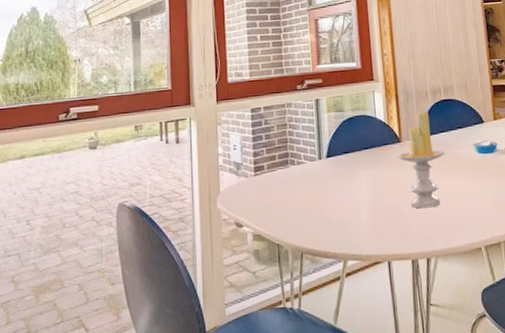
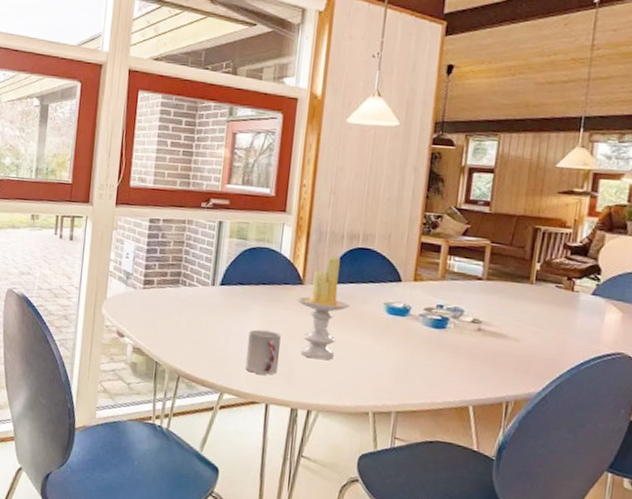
cup: none [360,191,394,234] -> present [245,329,281,375]

